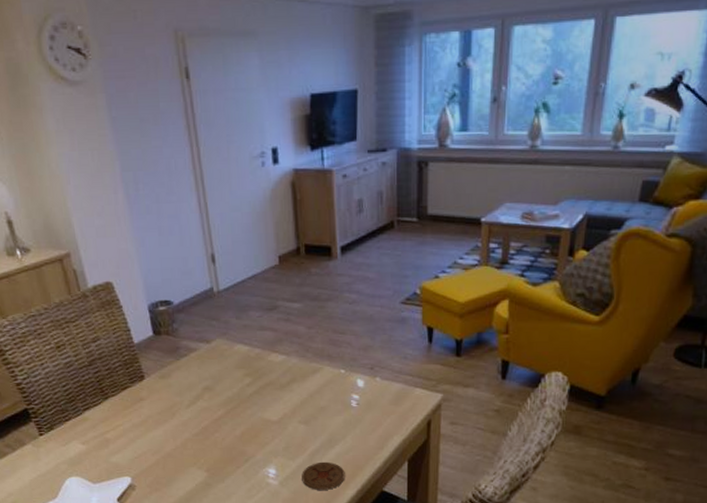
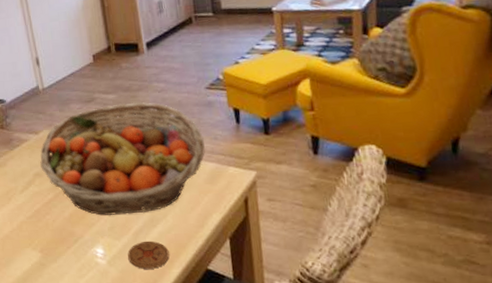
fruit basket: none [211,313,393,436] -> present [40,102,205,216]

